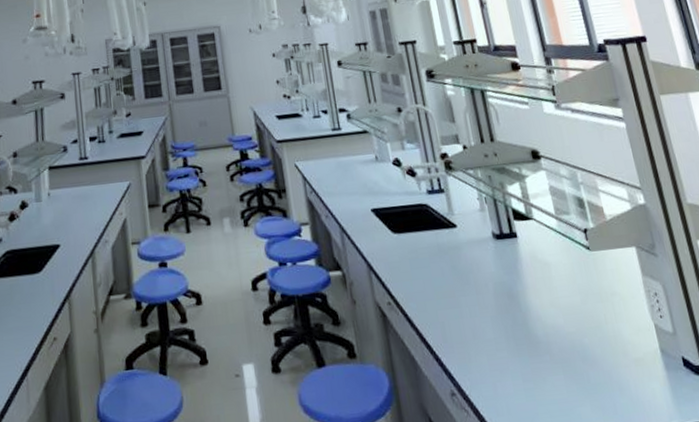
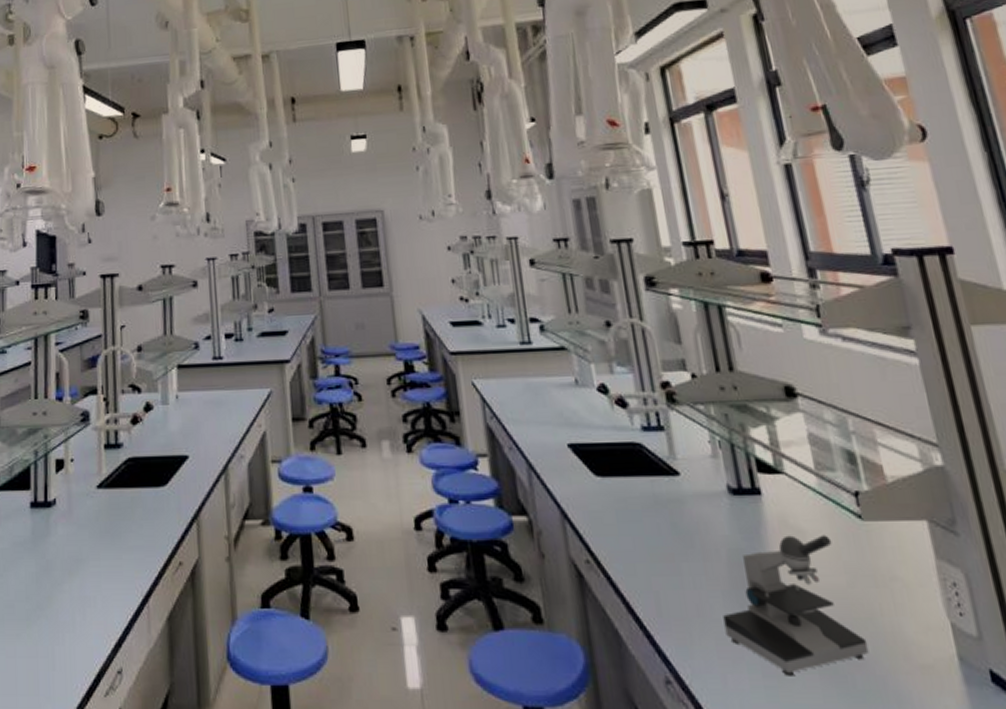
microscope: none [492,265,598,379] -> present [723,535,869,676]

